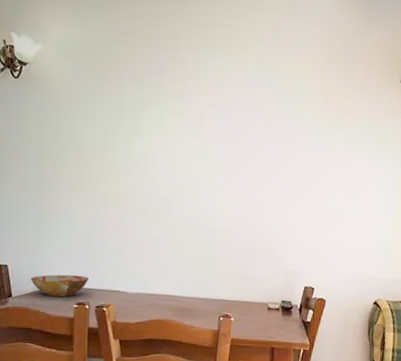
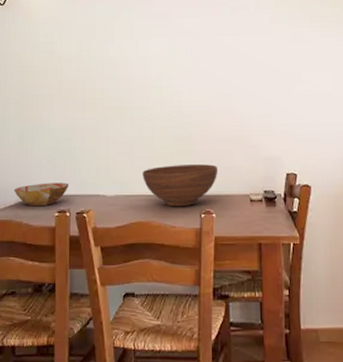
fruit bowl: none [165,269,240,309] -> present [143,164,218,207]

